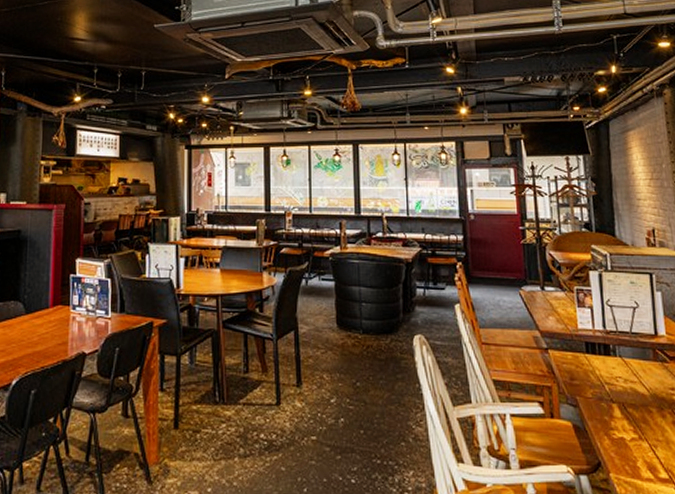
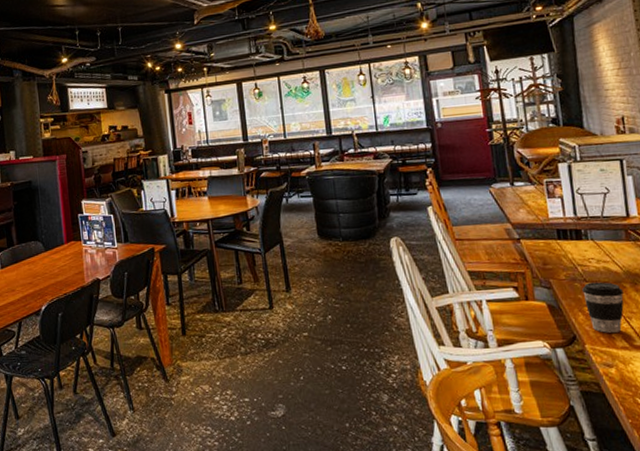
coffee cup: none [608,403,651,461] -> present [582,282,625,333]

